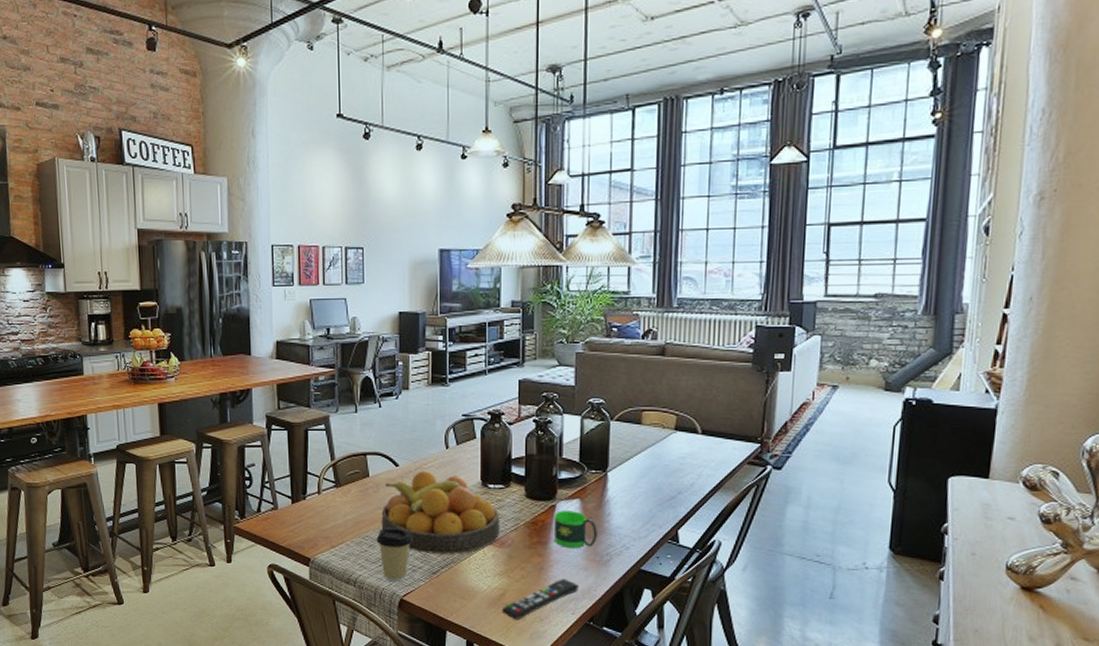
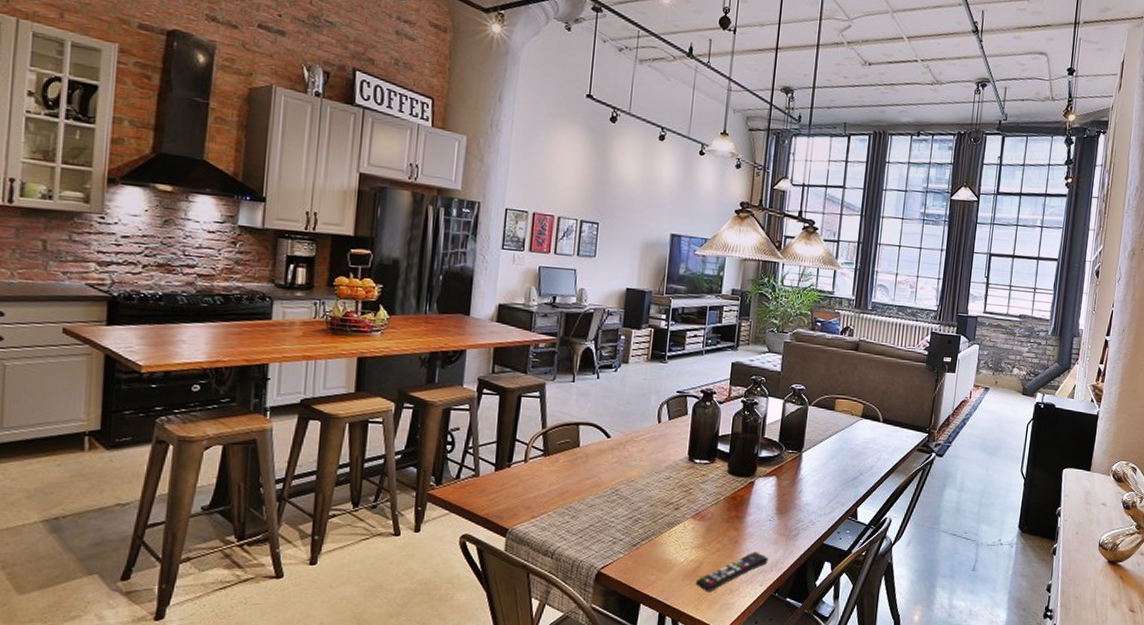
coffee cup: present [376,527,413,583] -> none [579,498,617,555]
fruit bowl: present [381,471,500,554] -> none [586,444,703,527]
mug: present [553,510,597,548] -> none [750,487,789,522]

